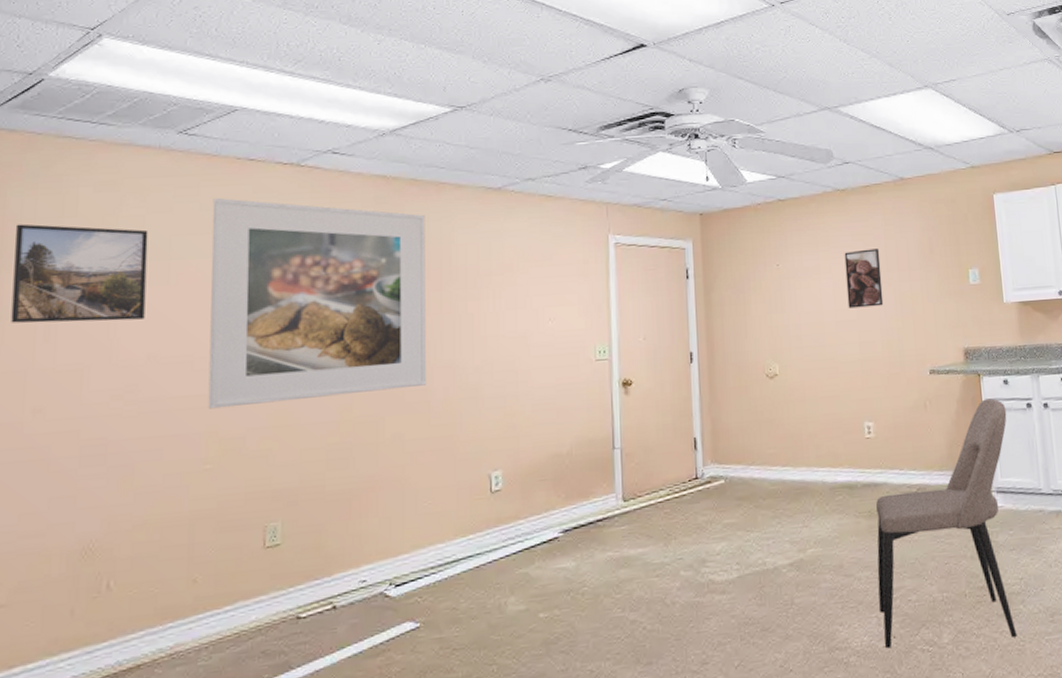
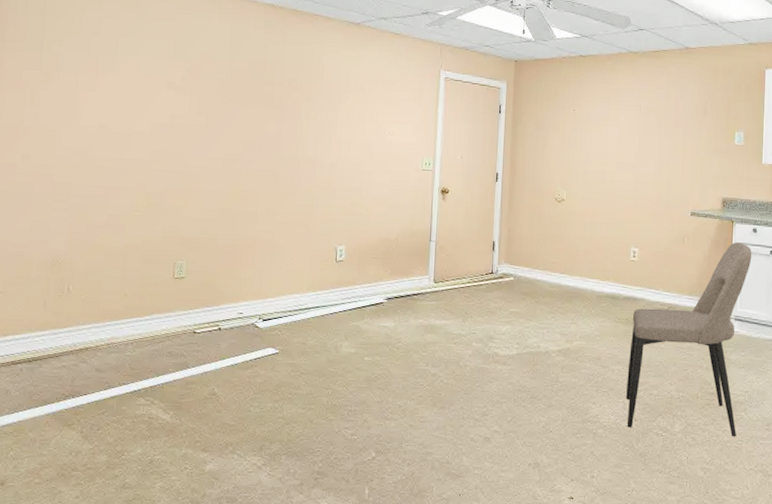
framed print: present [11,224,148,323] -> none [9,16,103,98]
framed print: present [208,198,427,409] -> none [139,11,301,174]
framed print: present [844,248,884,309] -> none [628,105,661,154]

